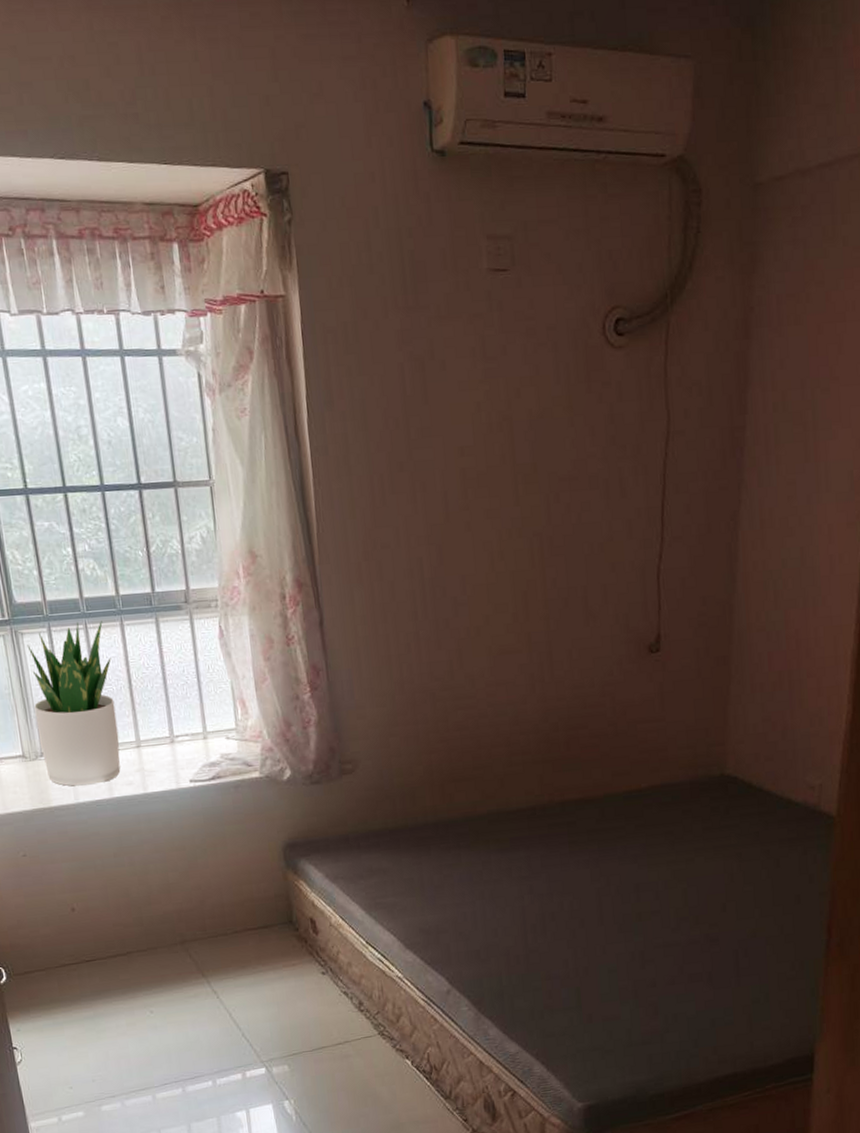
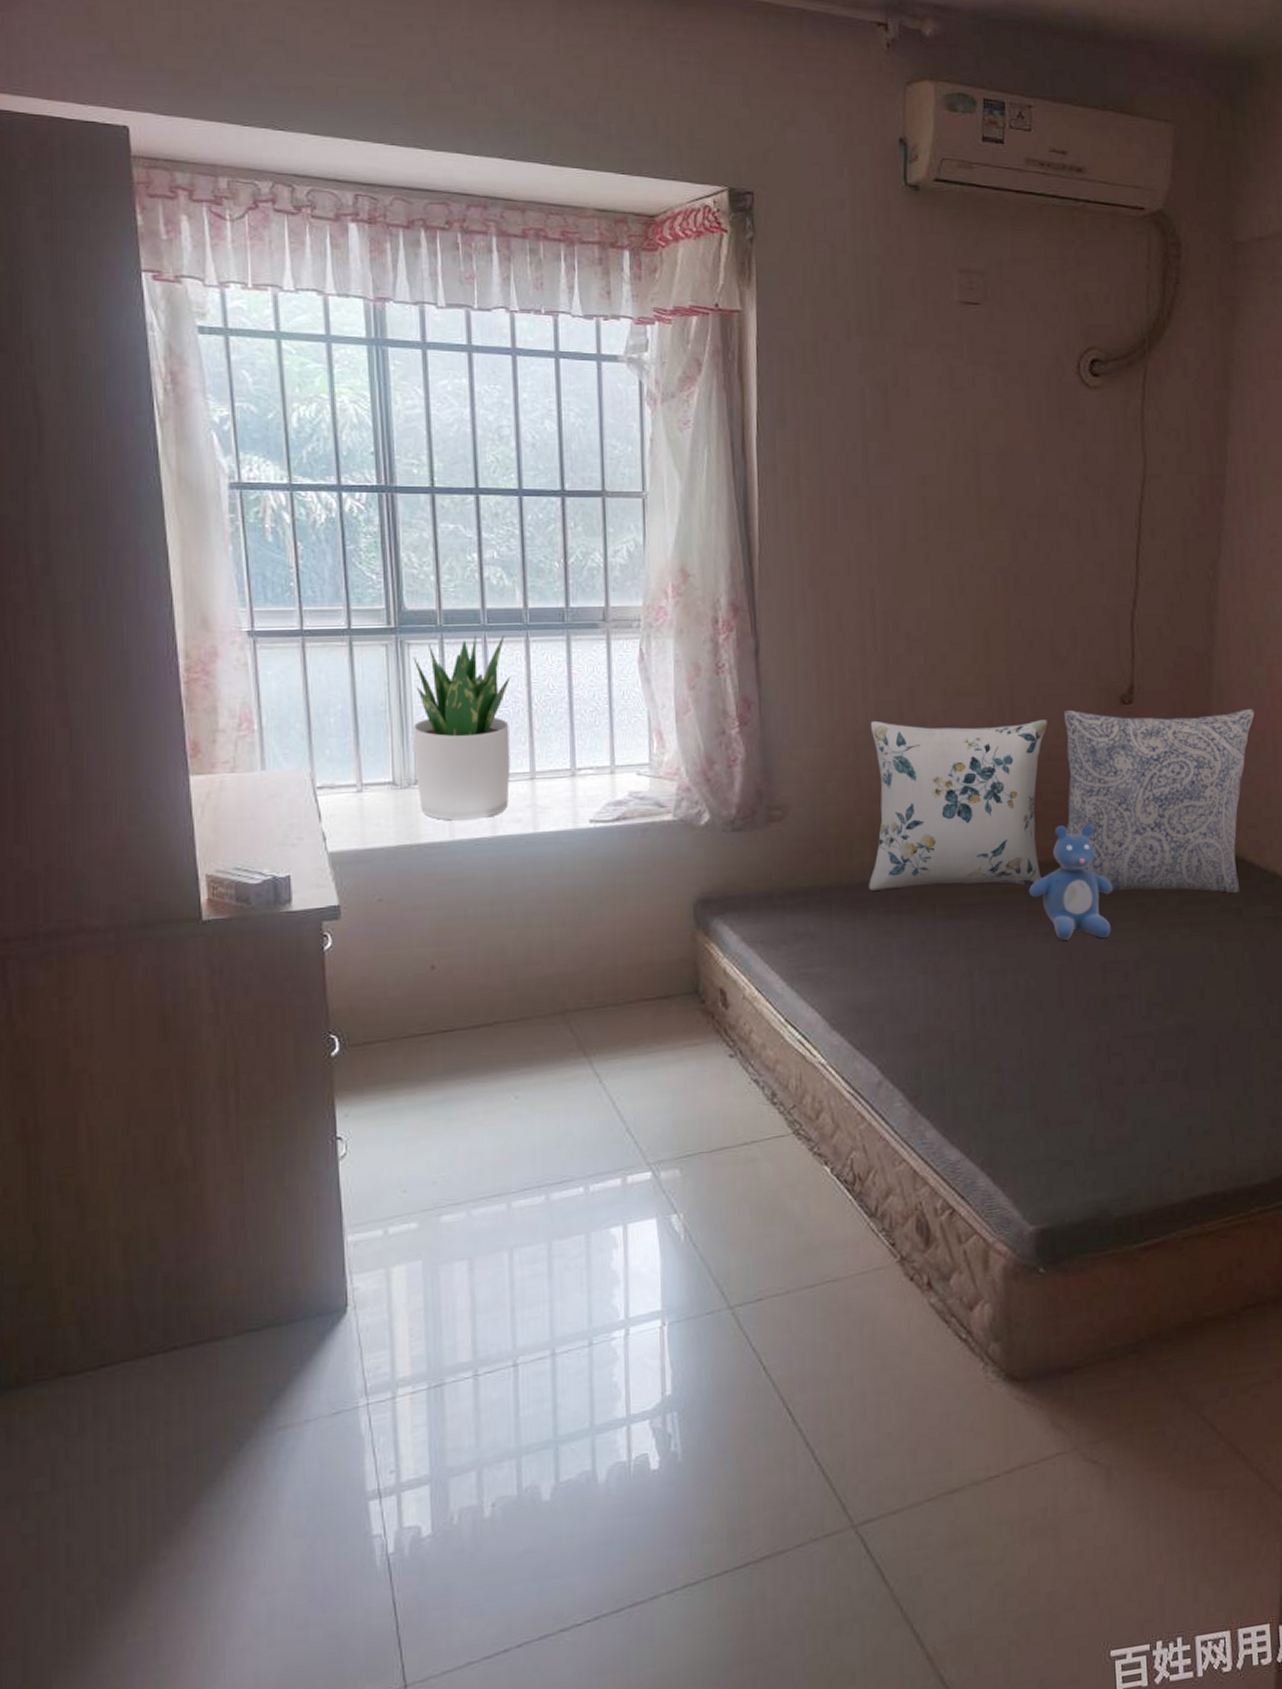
pillow: none [424,671,583,830] -> present [869,720,1048,891]
stuffed animal: none [570,763,644,866] -> present [1029,824,1113,940]
pillow: none [596,650,772,824] -> present [1059,708,1255,894]

